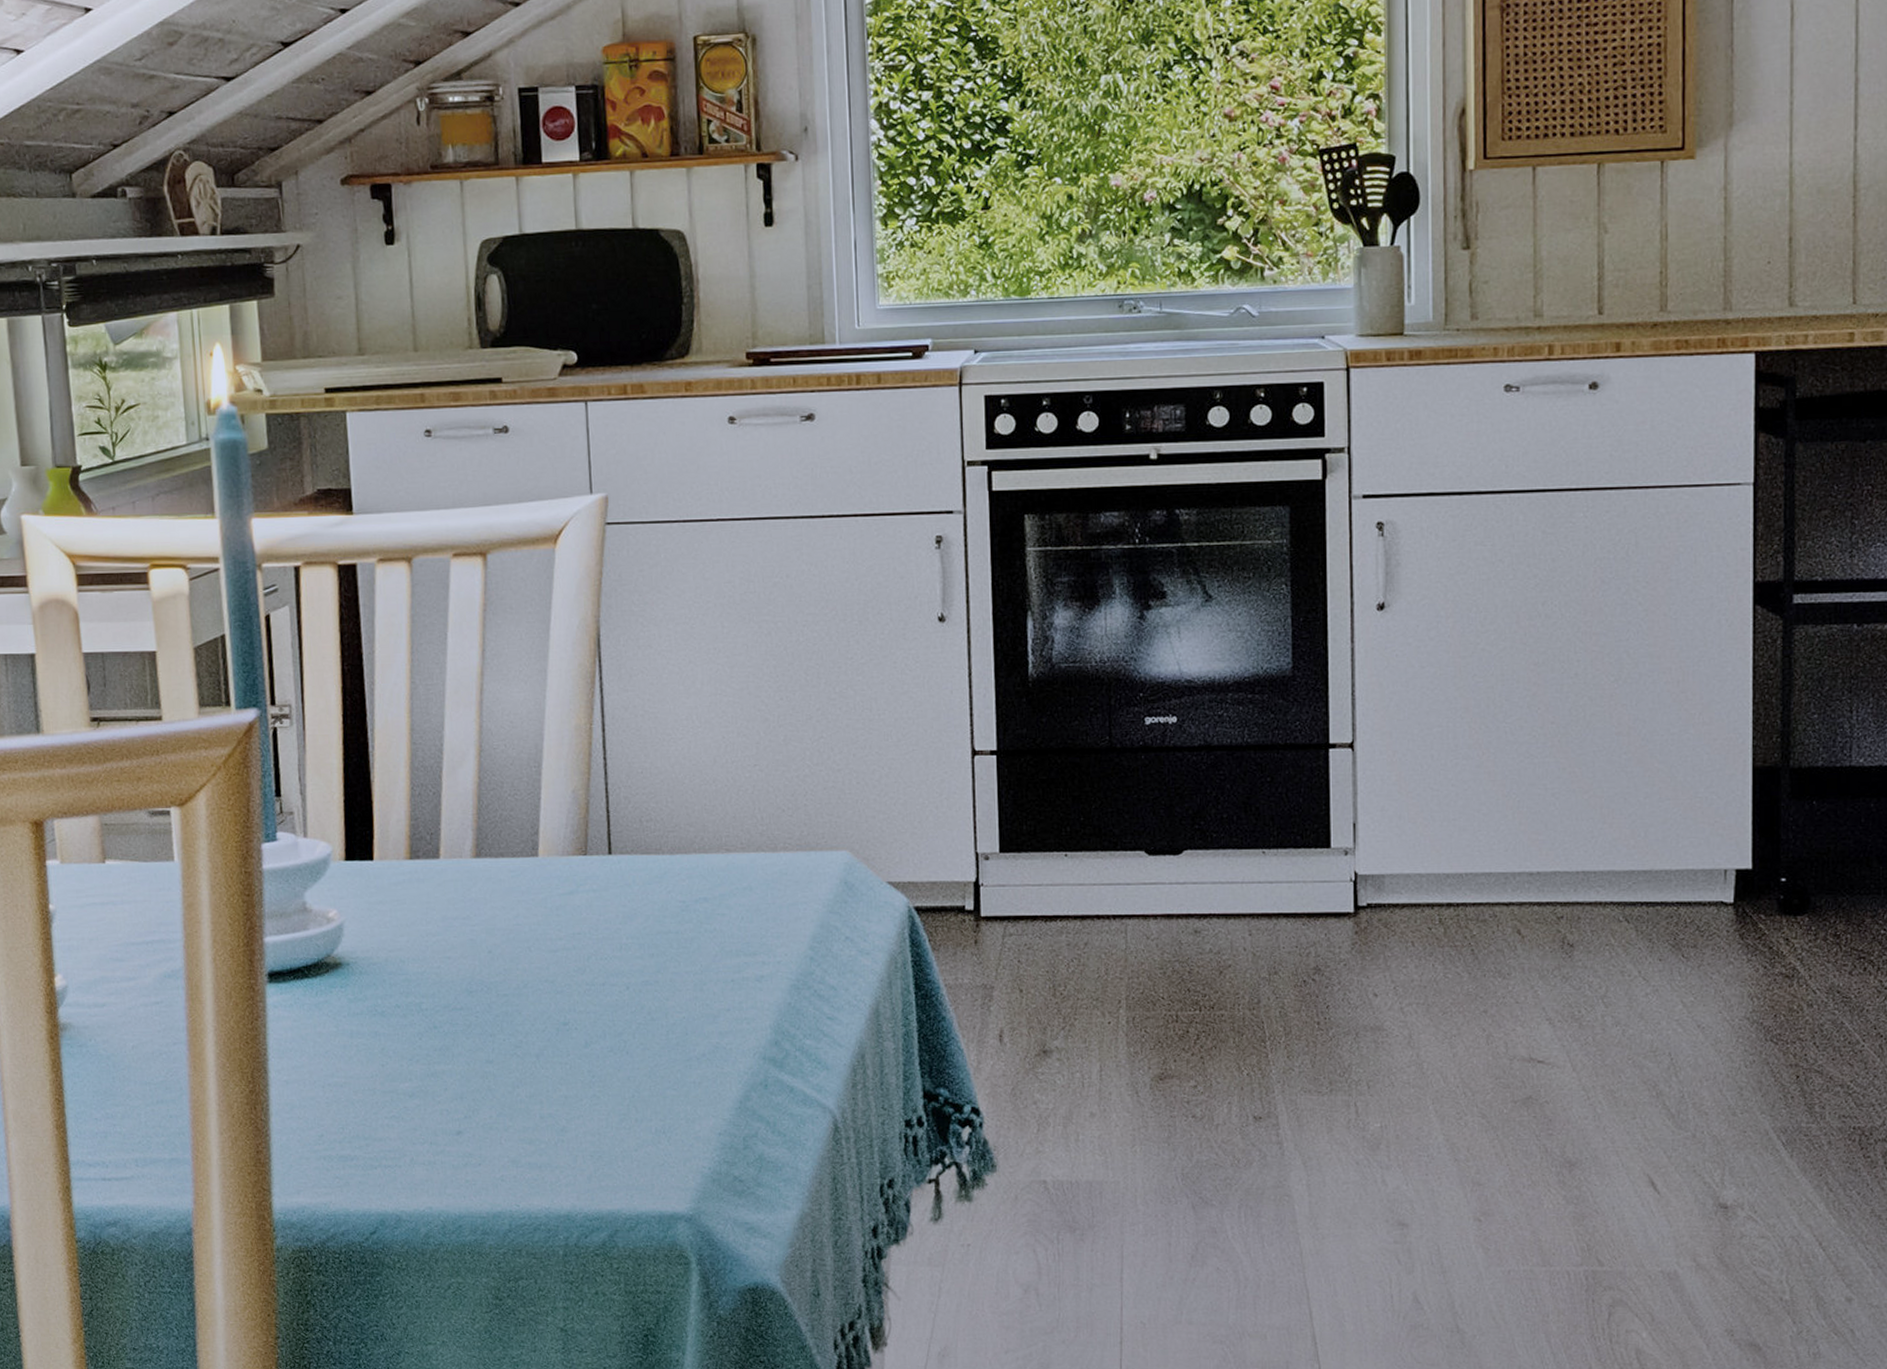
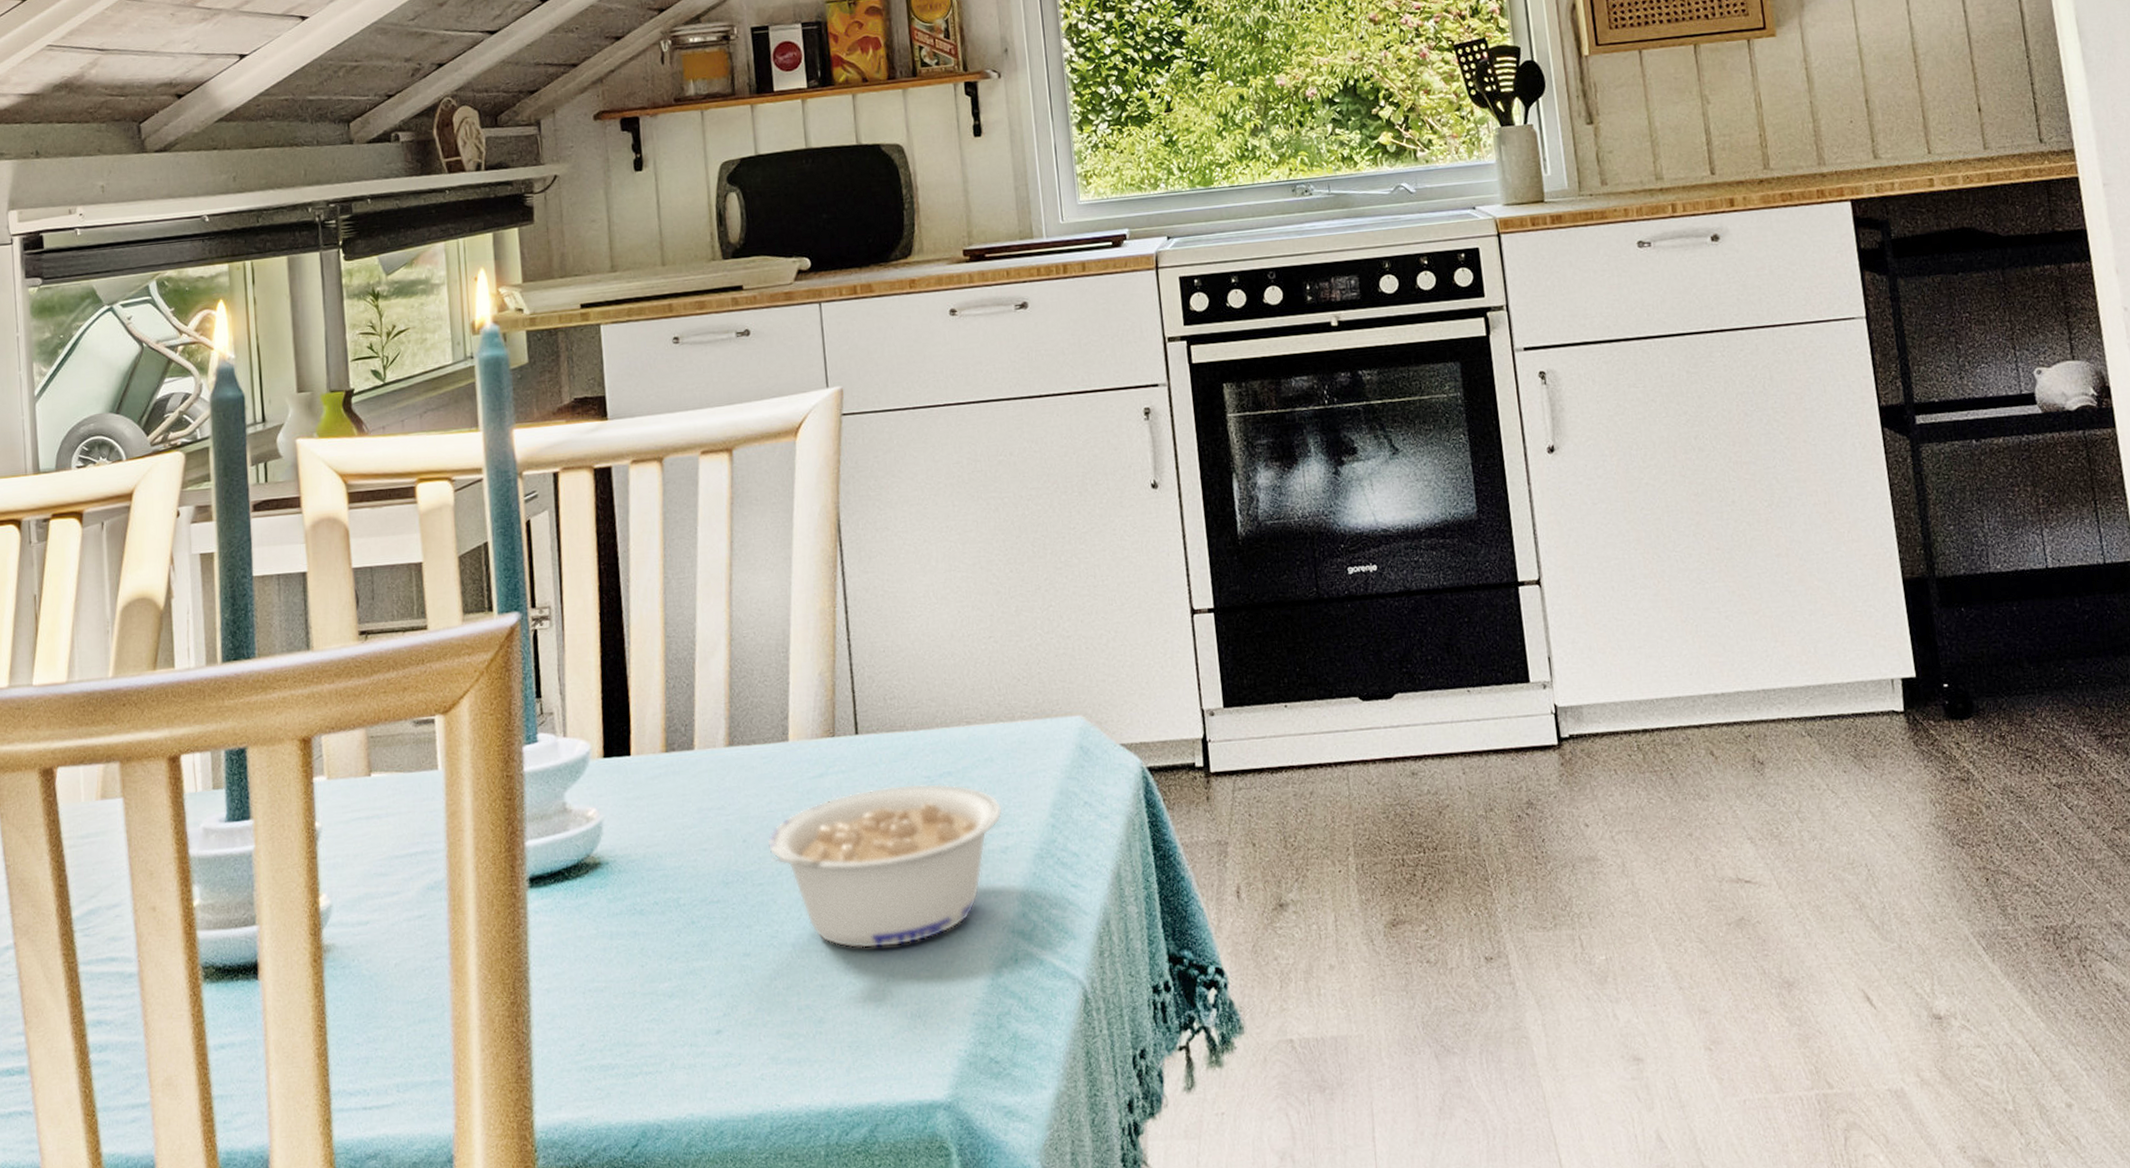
legume: none [513,907,759,1065] -> present [767,783,1003,949]

